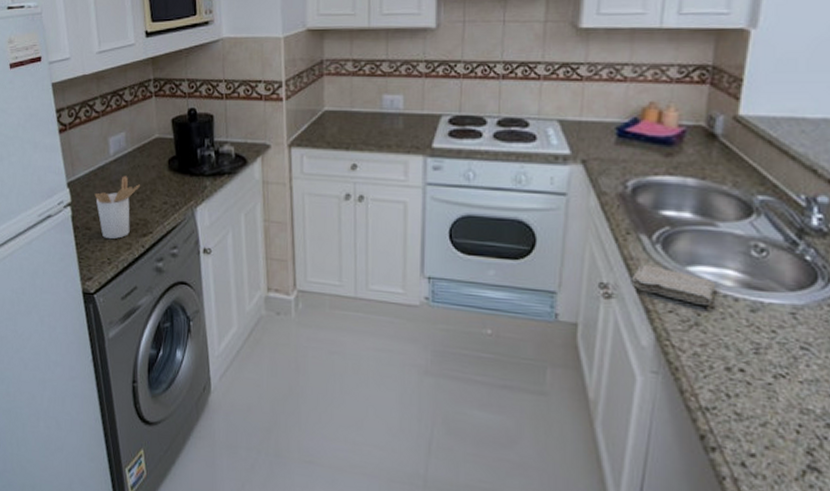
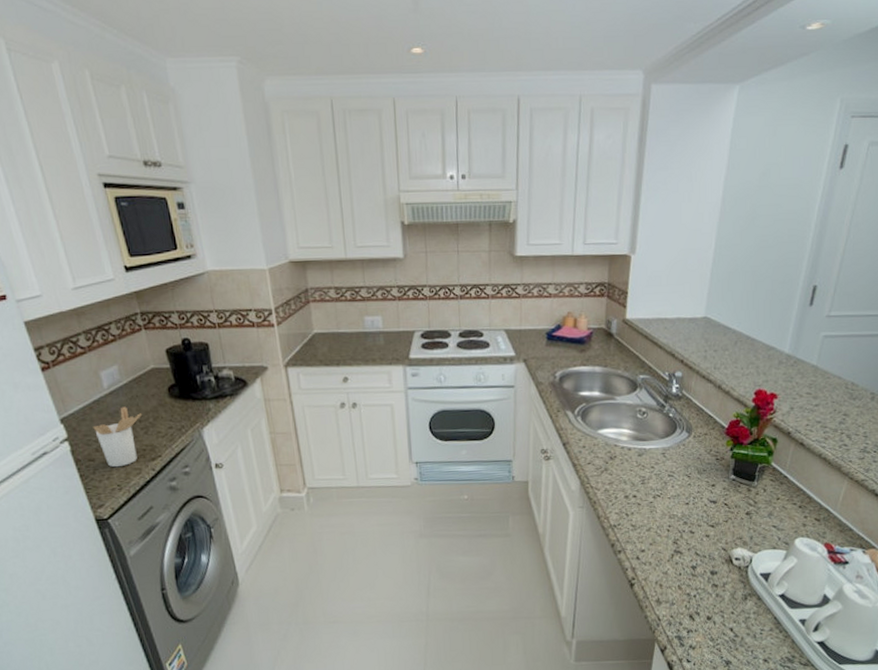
washcloth: present [631,264,716,305] -> none [562,432,617,456]

